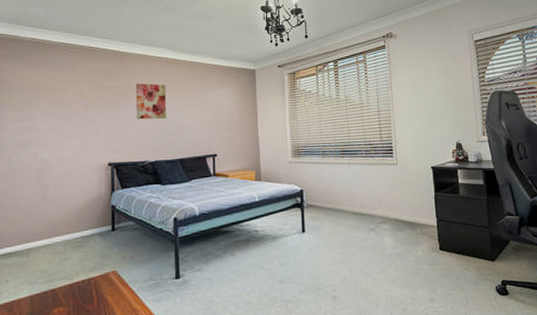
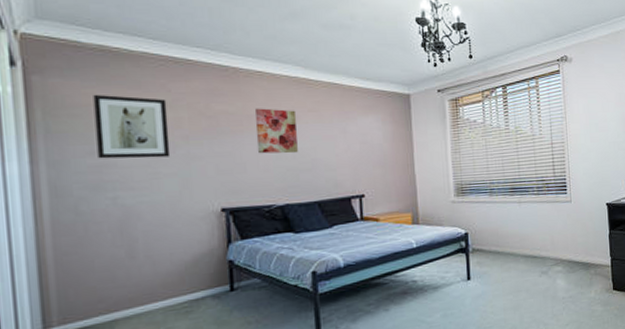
wall art: none [26,74,75,123] -> present [93,94,171,159]

